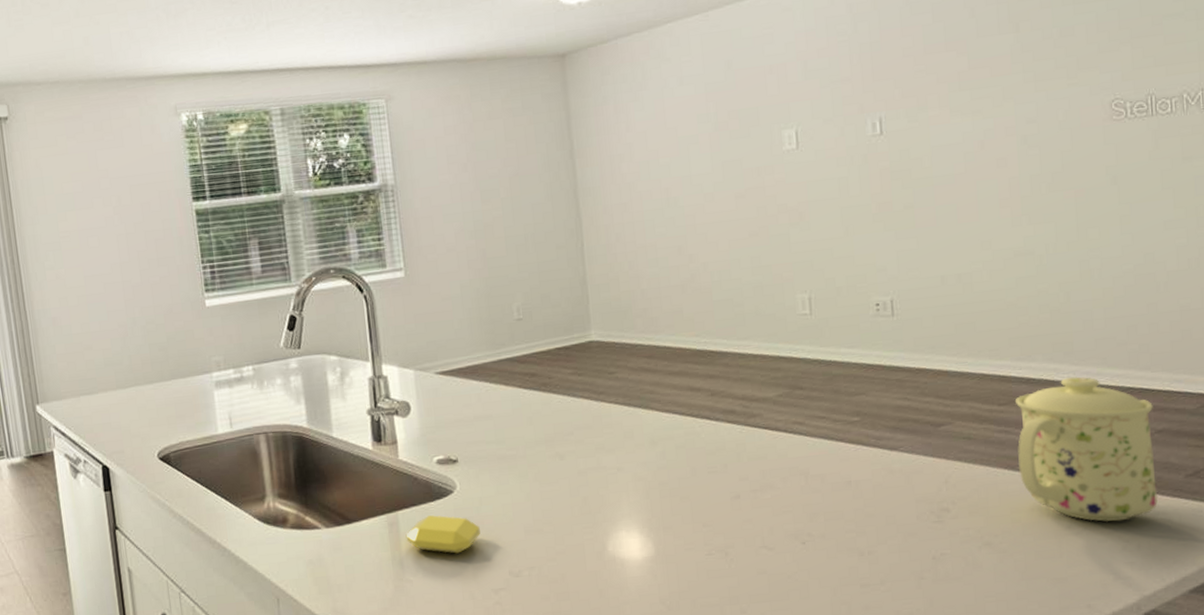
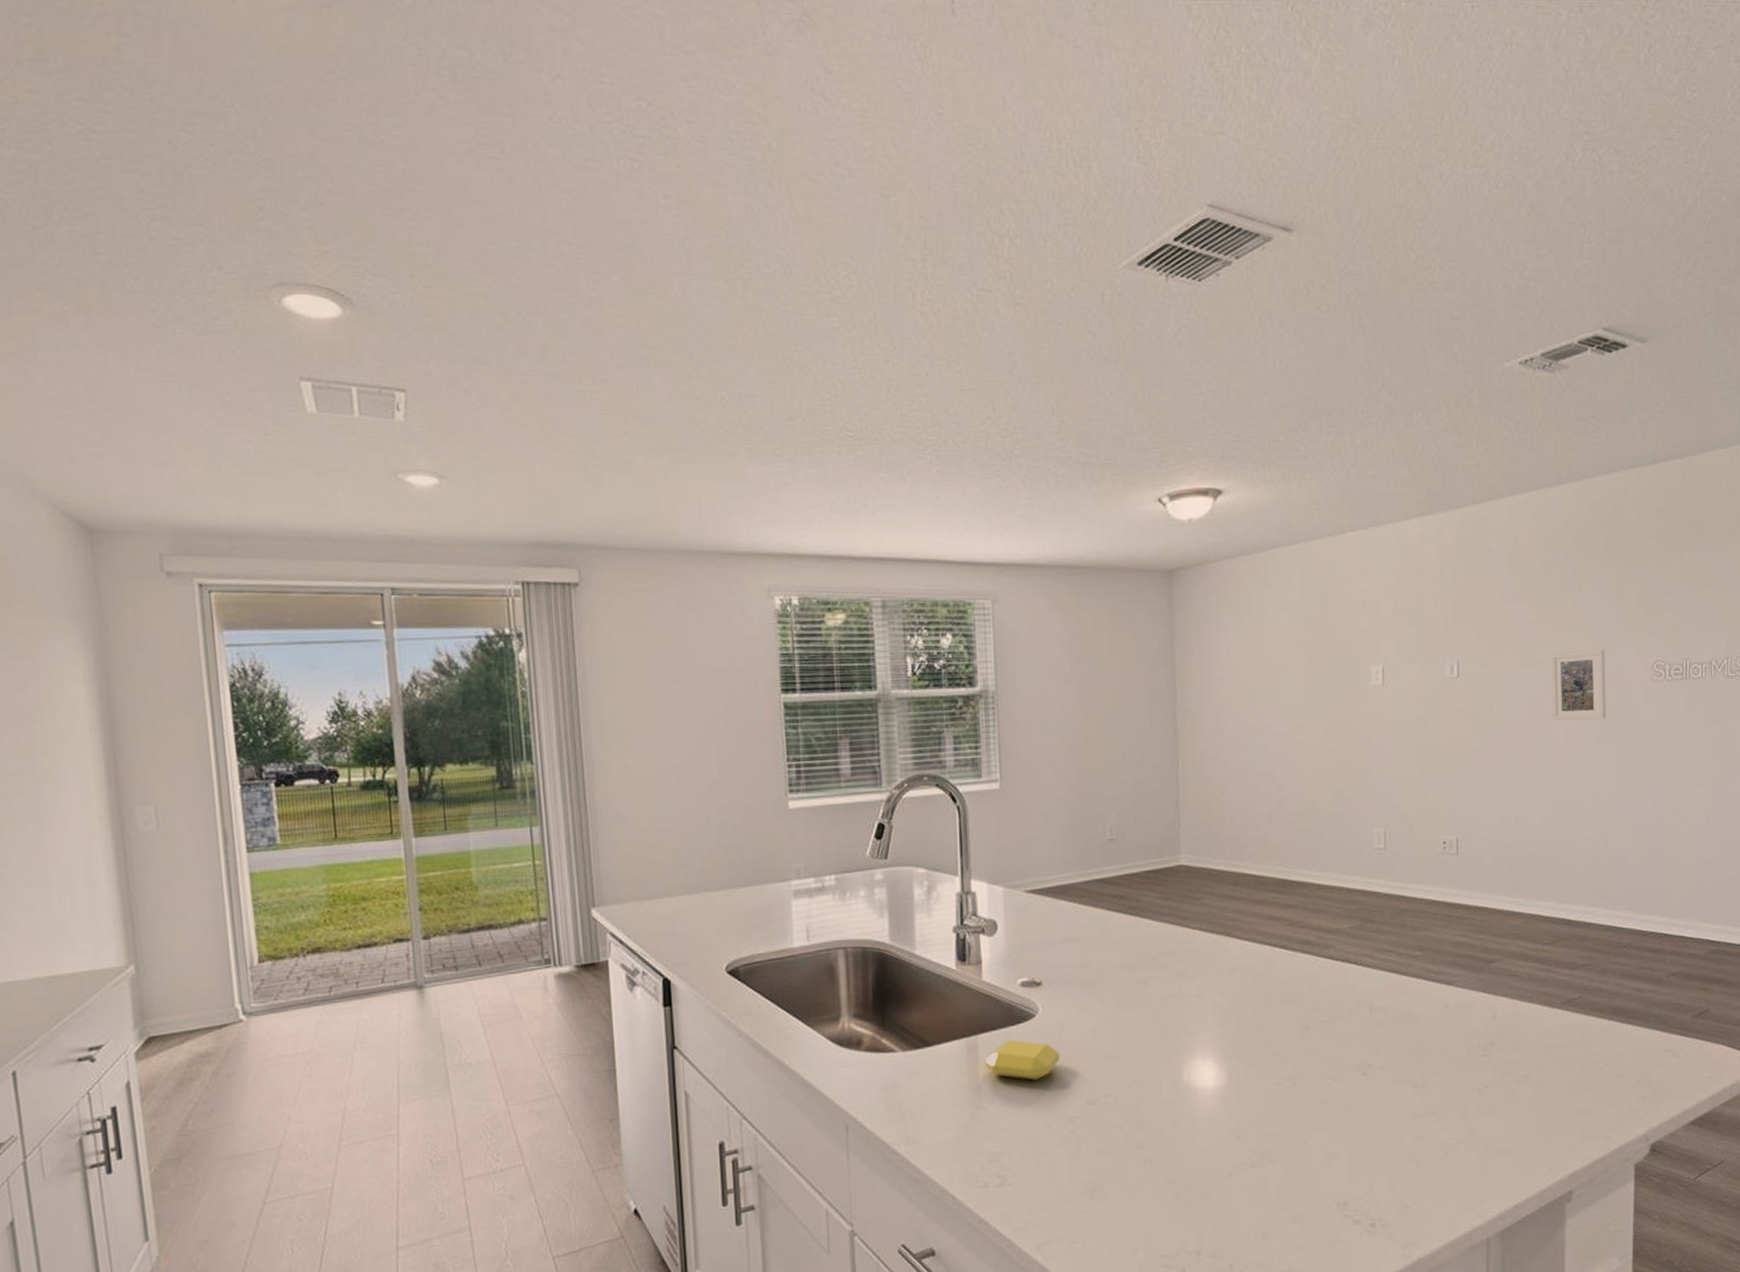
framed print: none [987,92,1057,172] -> present [1550,649,1606,721]
mug: present [1016,377,1158,522] -> none [1556,920,1670,1058]

